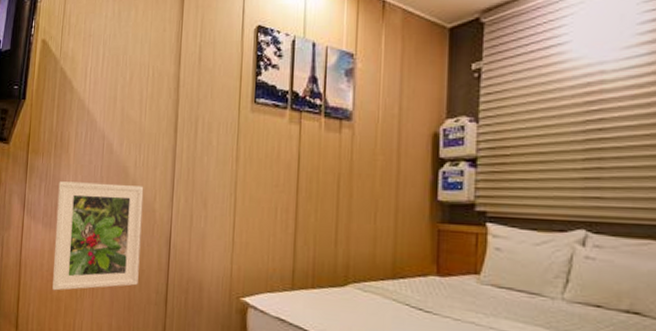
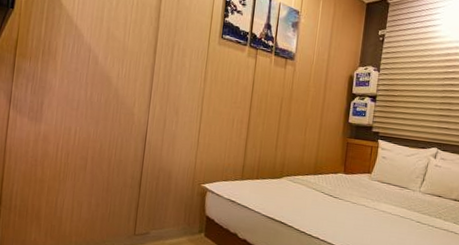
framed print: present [52,181,144,291] -> none [36,83,125,174]

